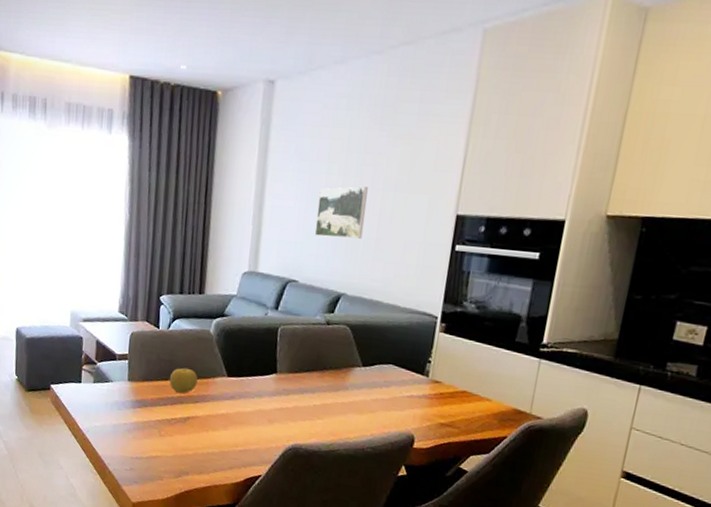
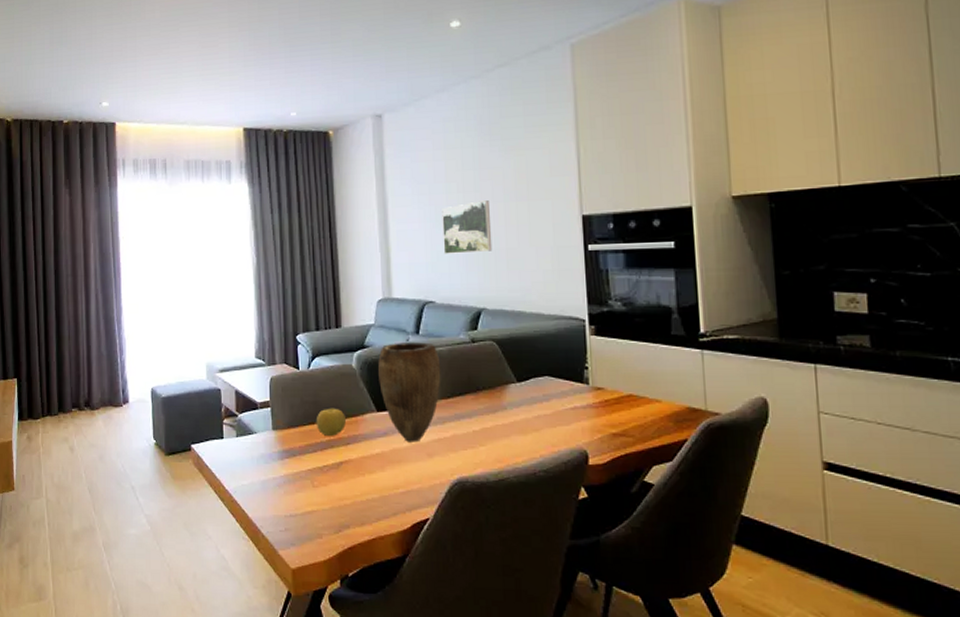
vase: none [233,315,294,409] -> present [377,342,441,442]

